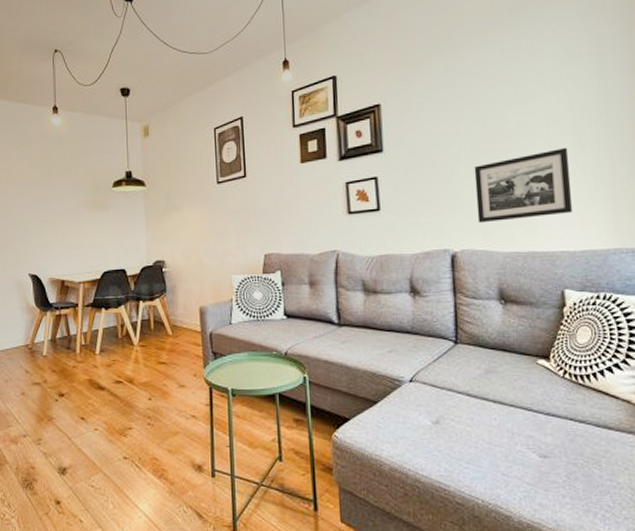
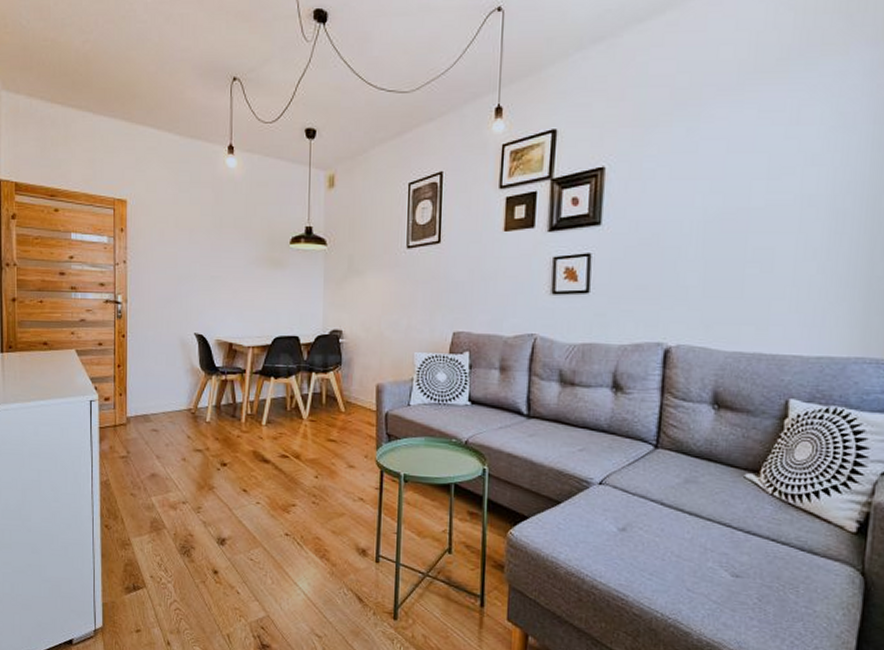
picture frame: present [474,147,573,224] -> none [701,234,821,316]

